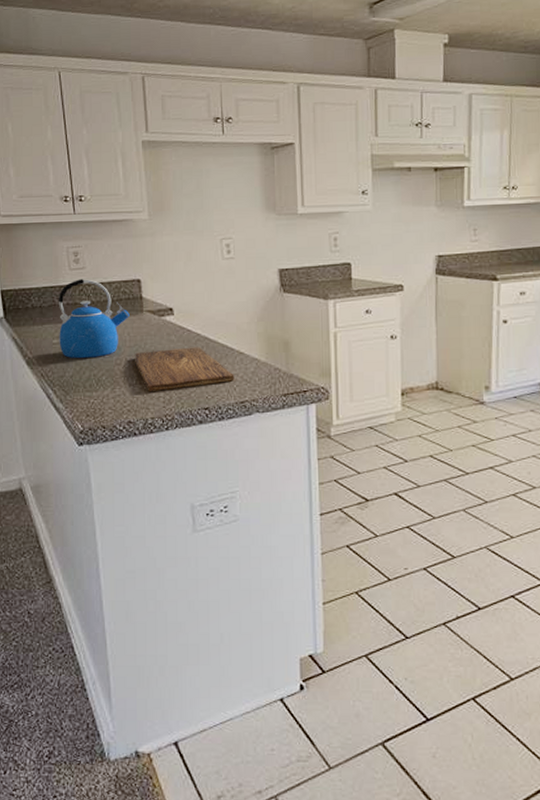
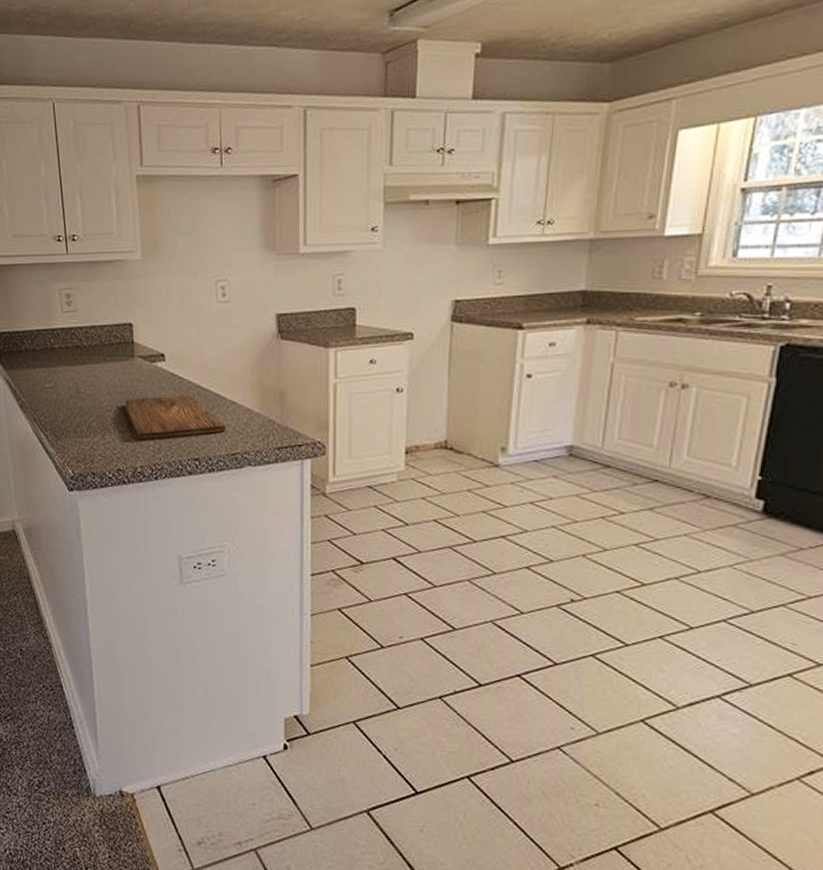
kettle: present [58,278,130,359] -> none [50,321,121,404]

